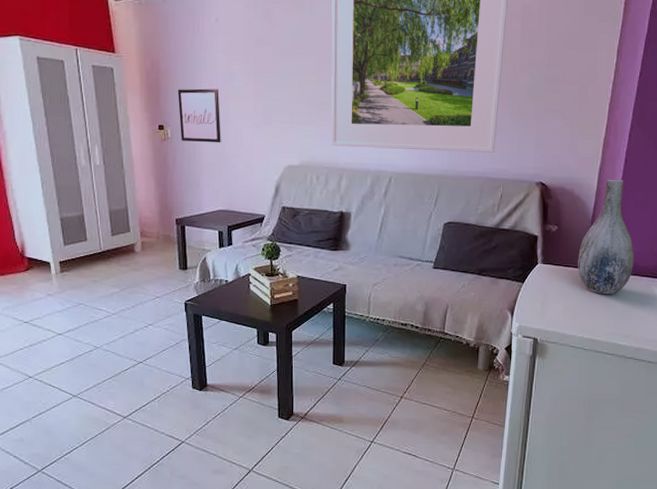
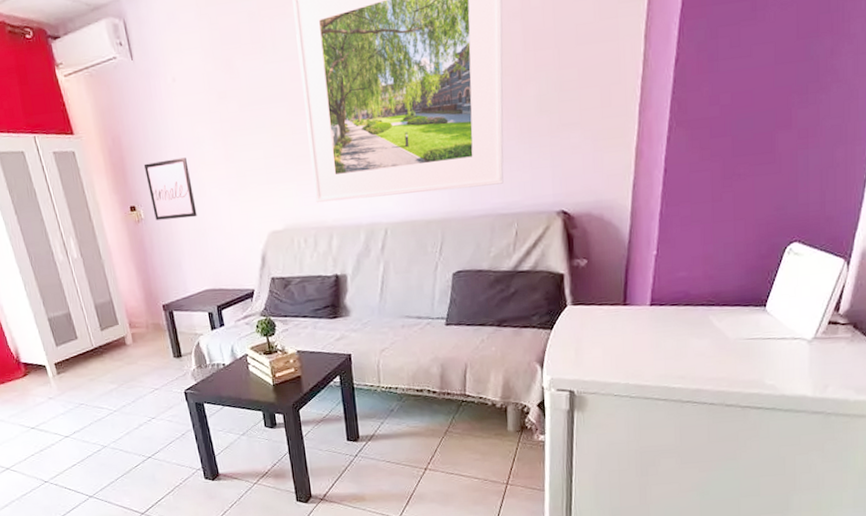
vase: present [578,179,635,294] -> none [615,194,685,332]

